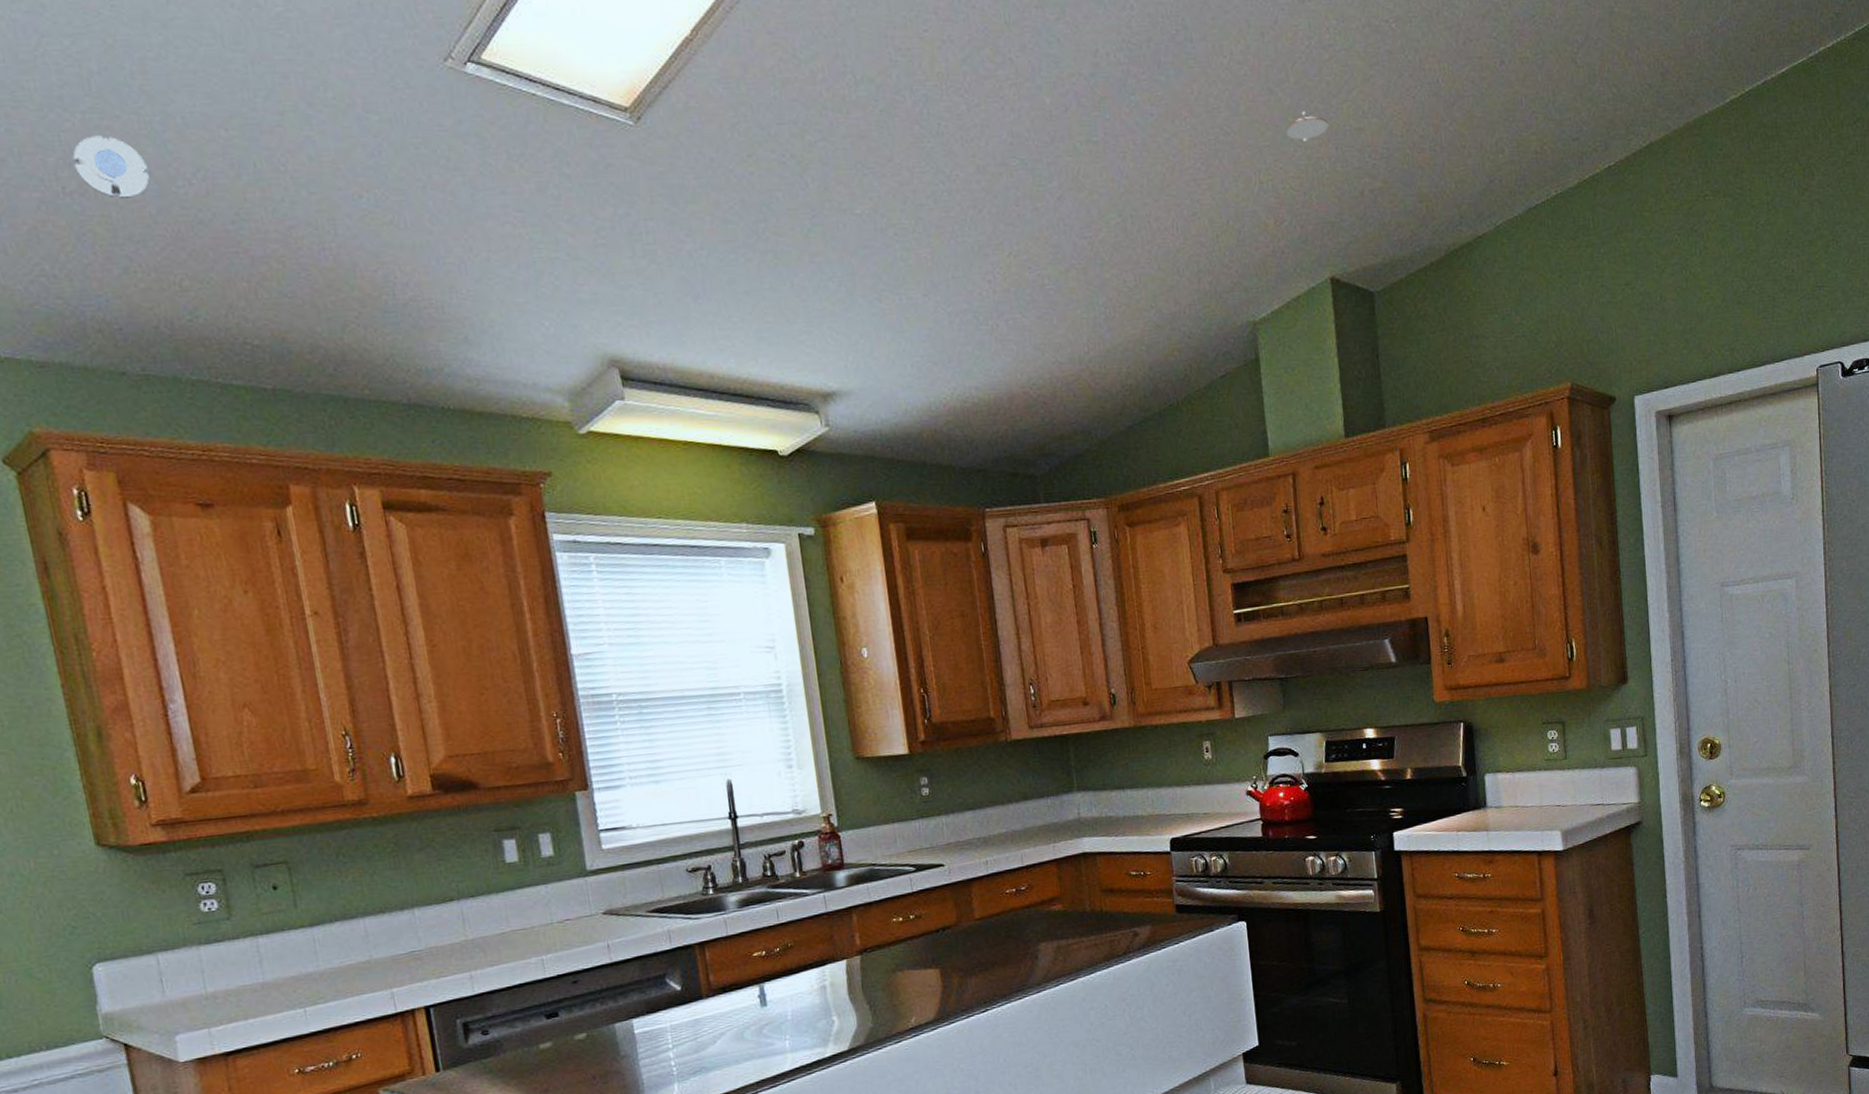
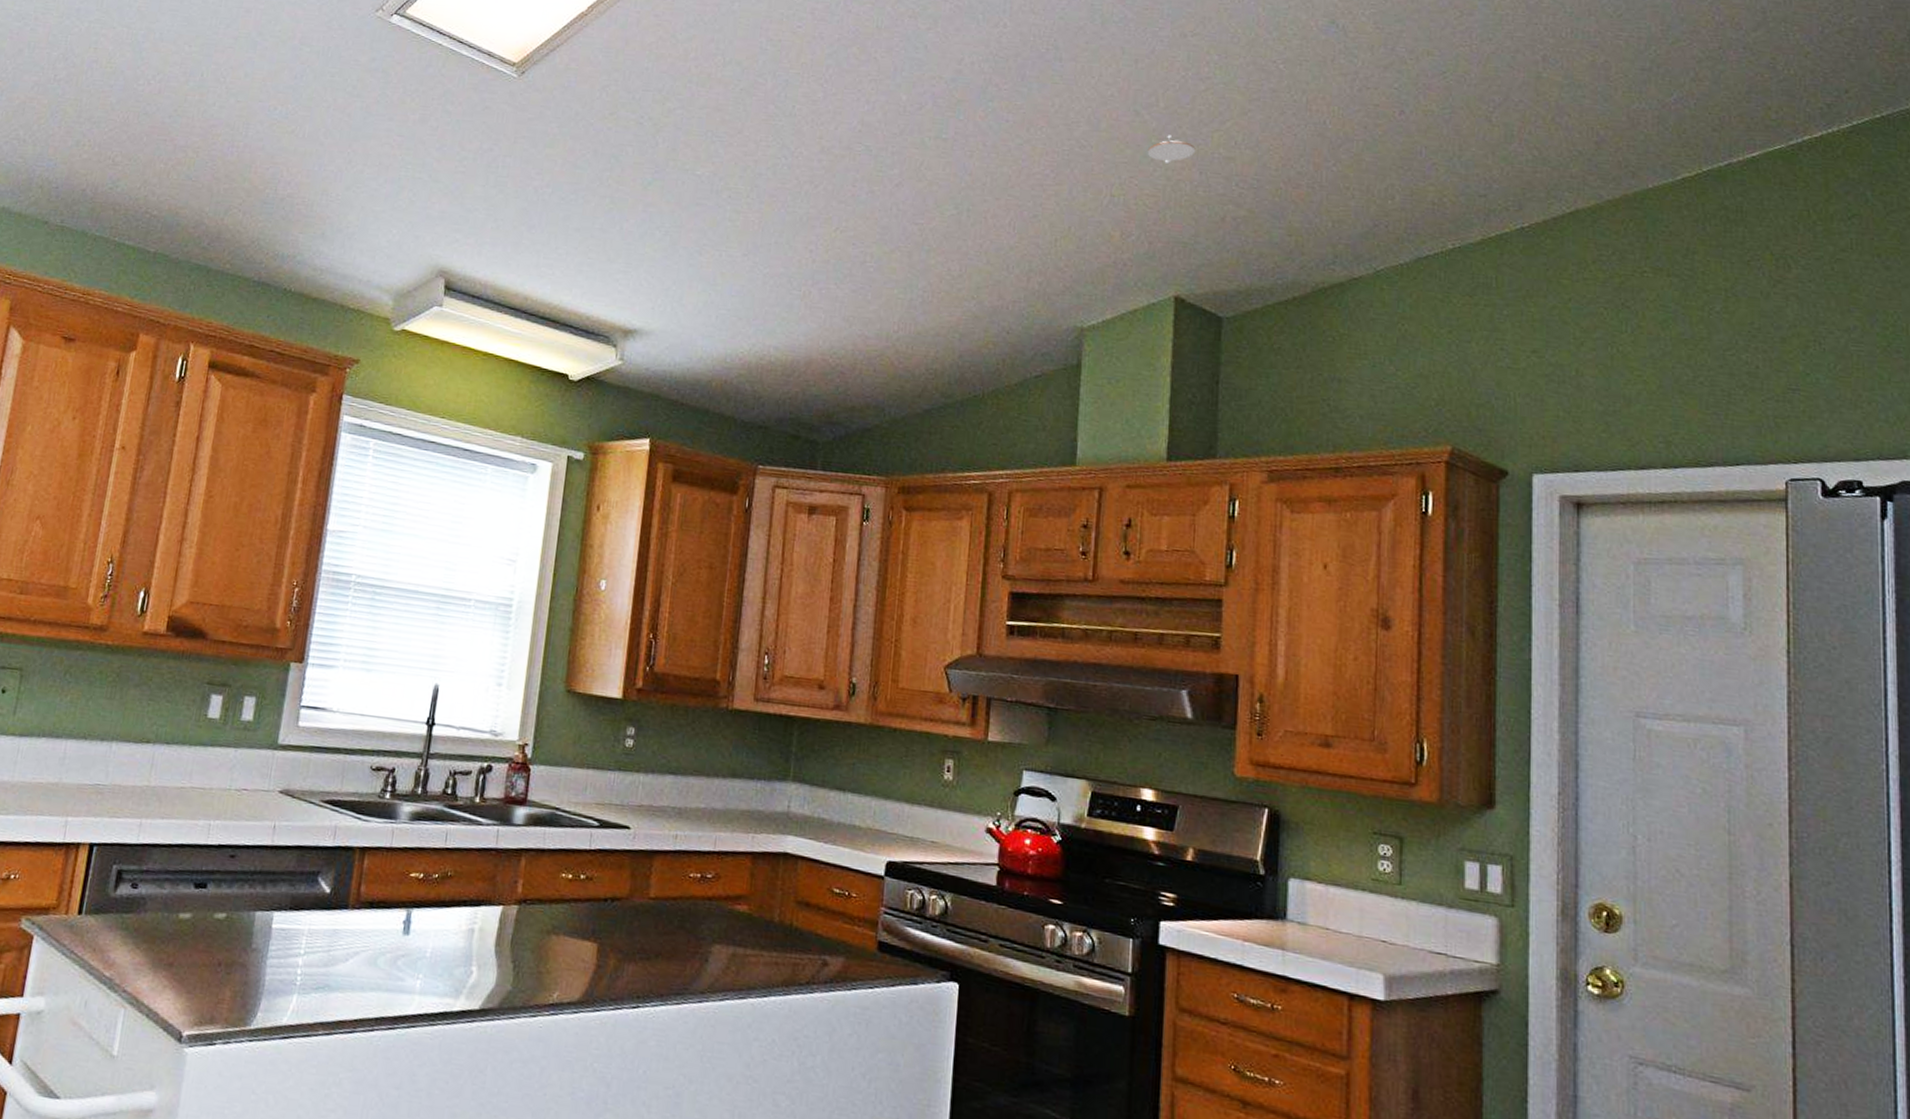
smoke detector: present [72,135,149,198] -> none [69,39,122,89]

